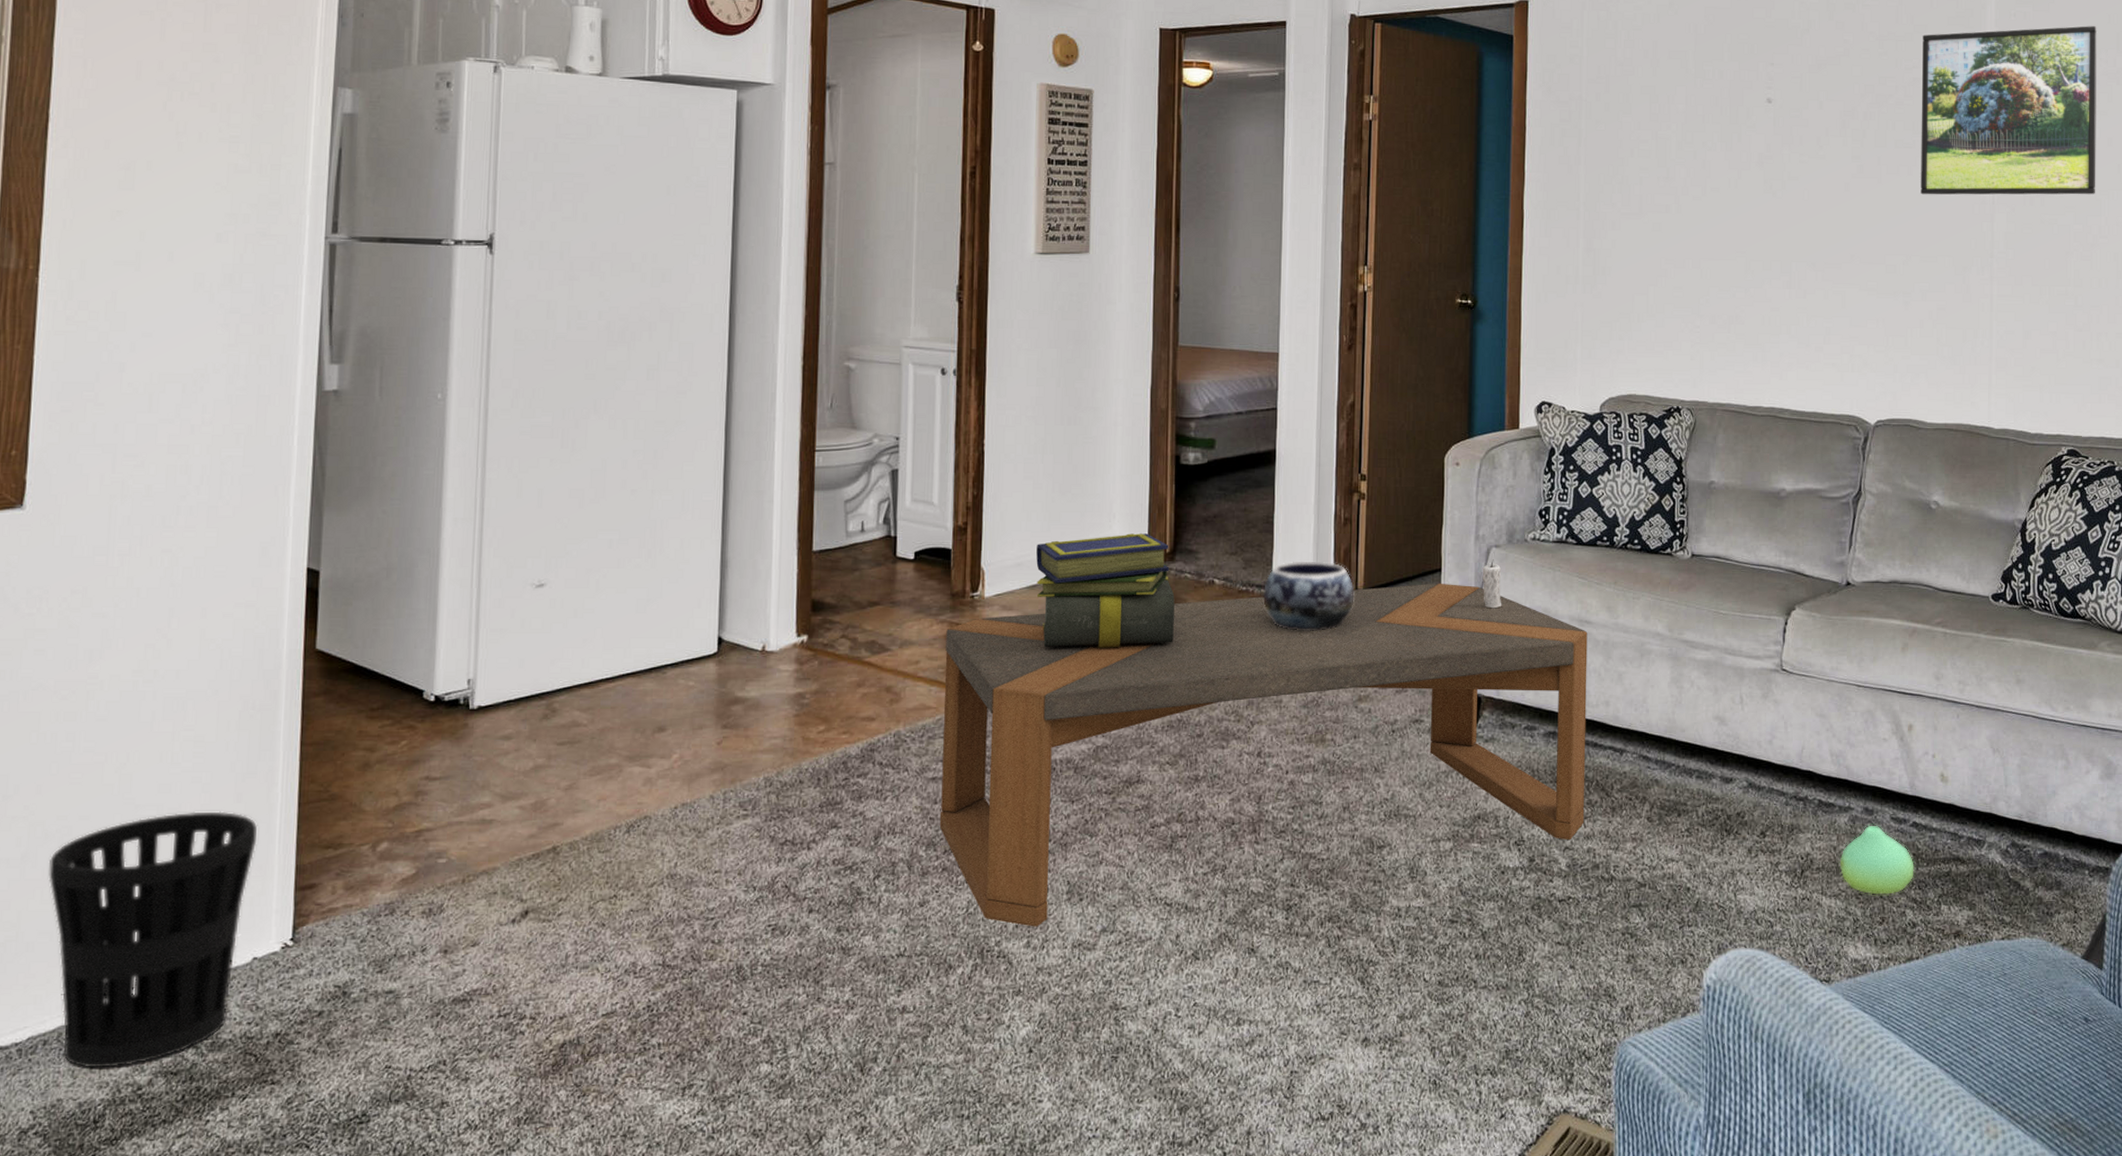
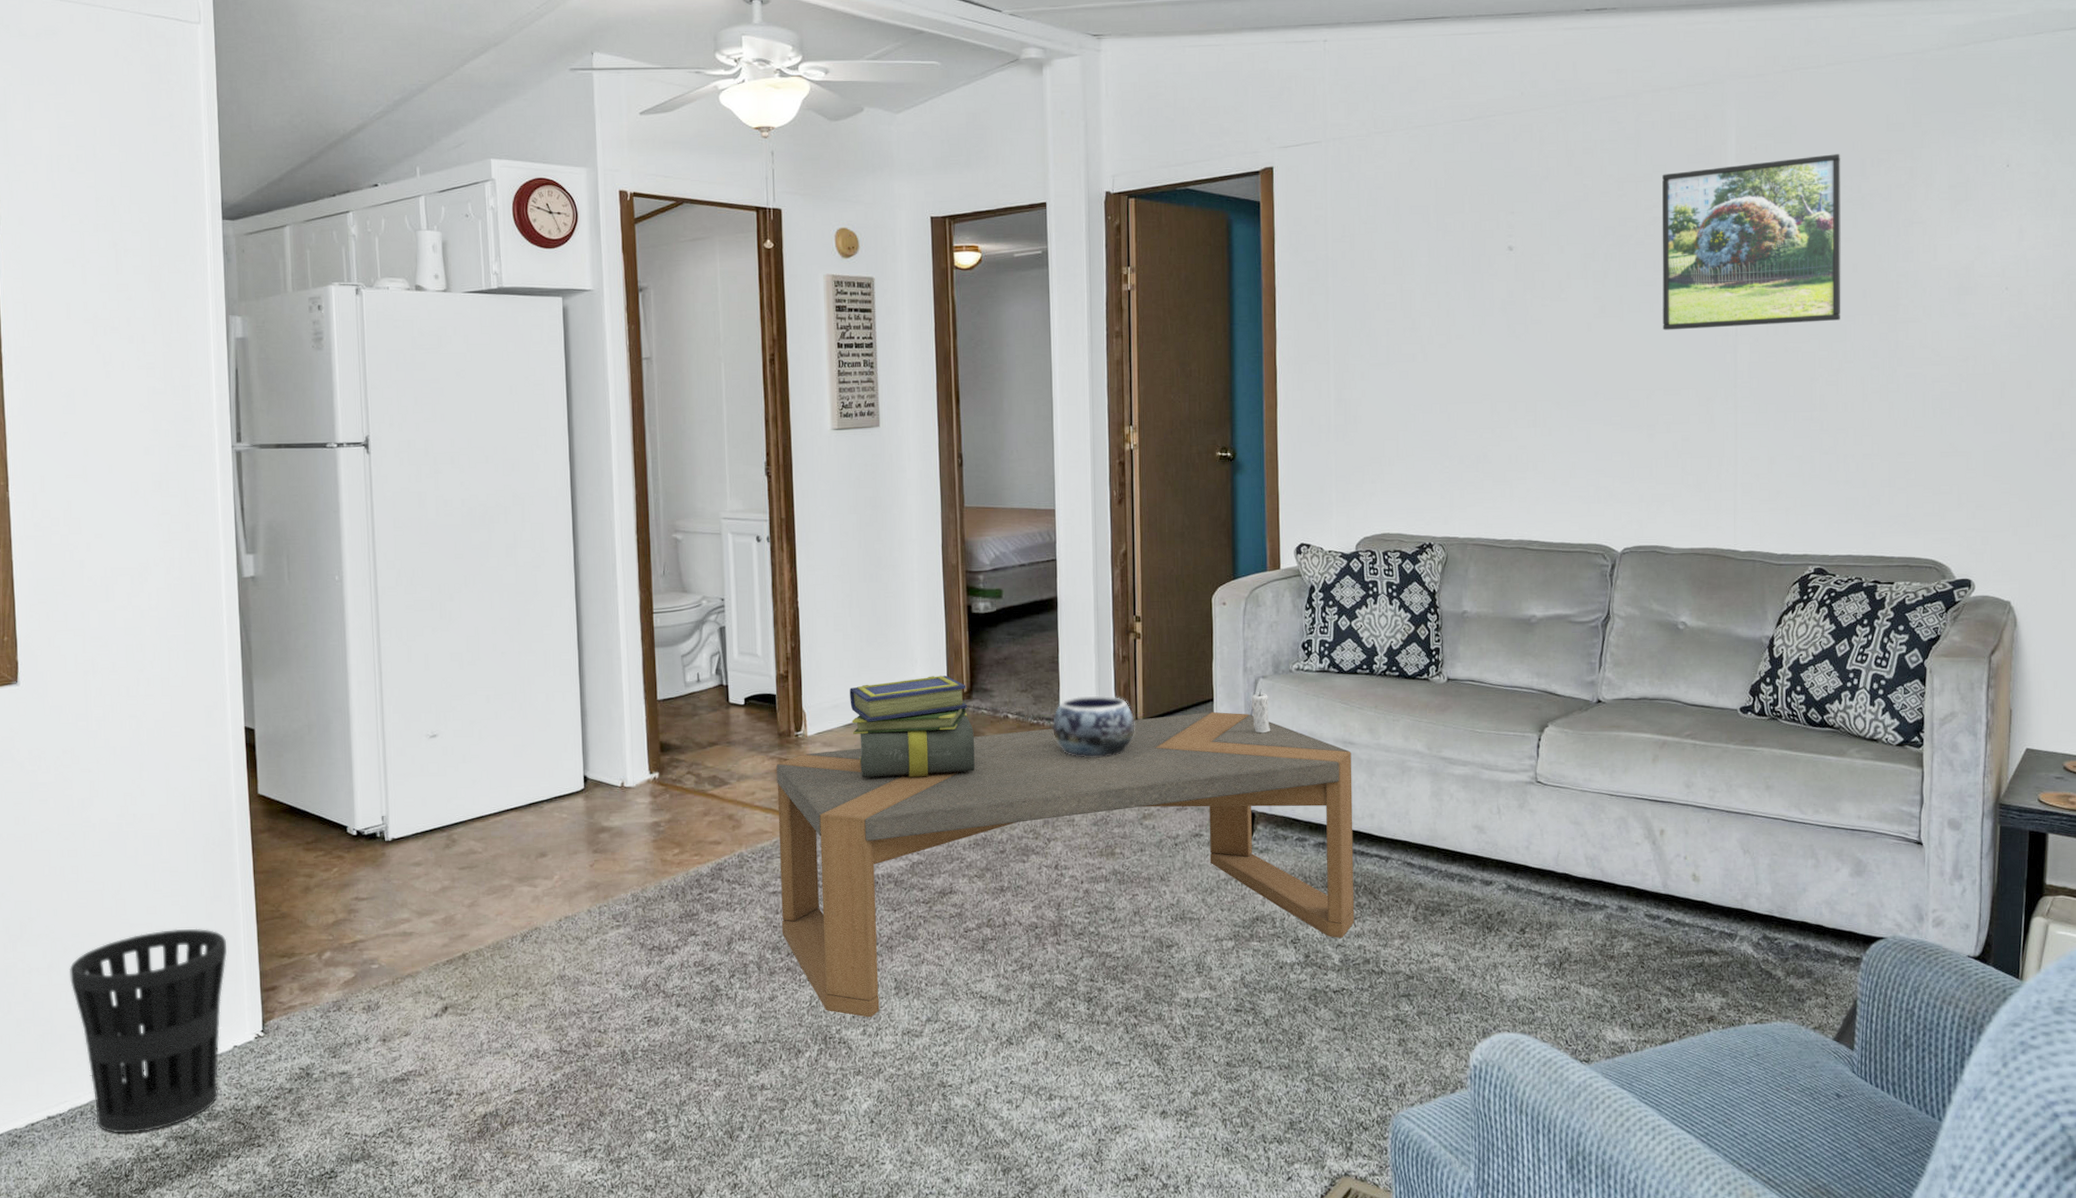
plush toy: present [1839,825,1914,895] -> none [1596,921,1669,984]

